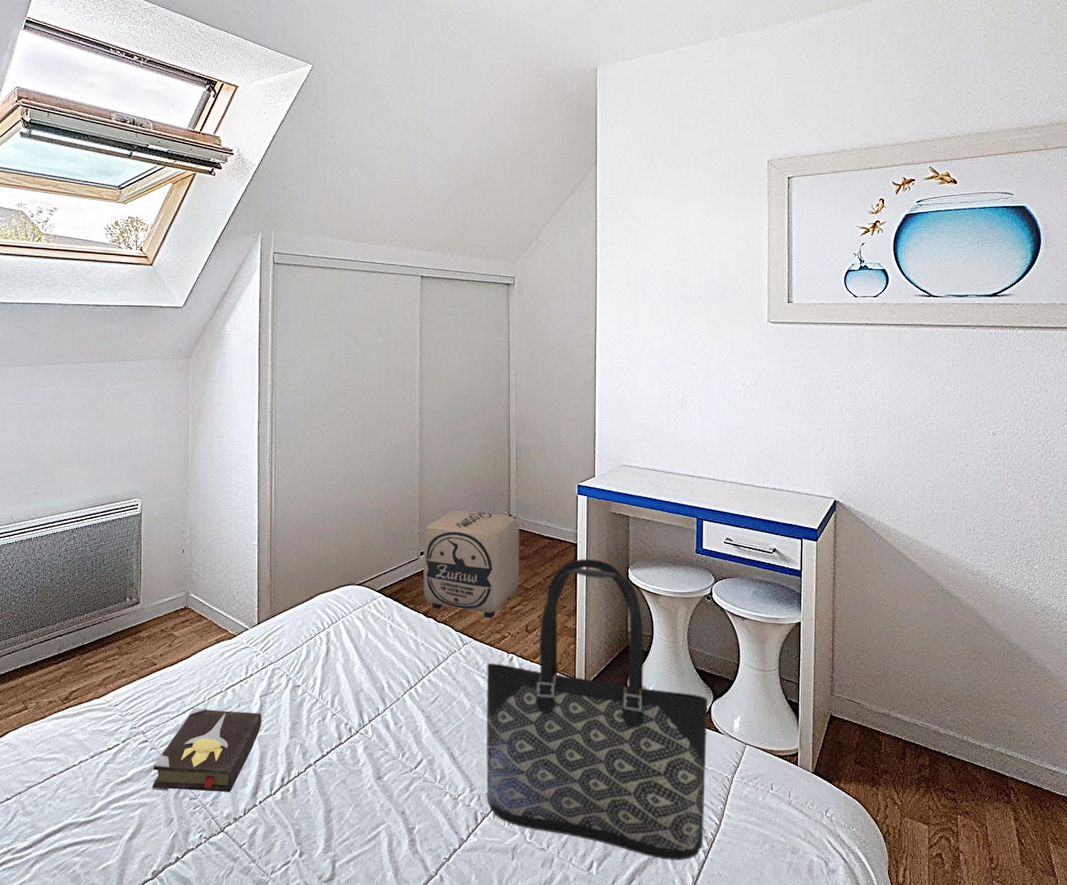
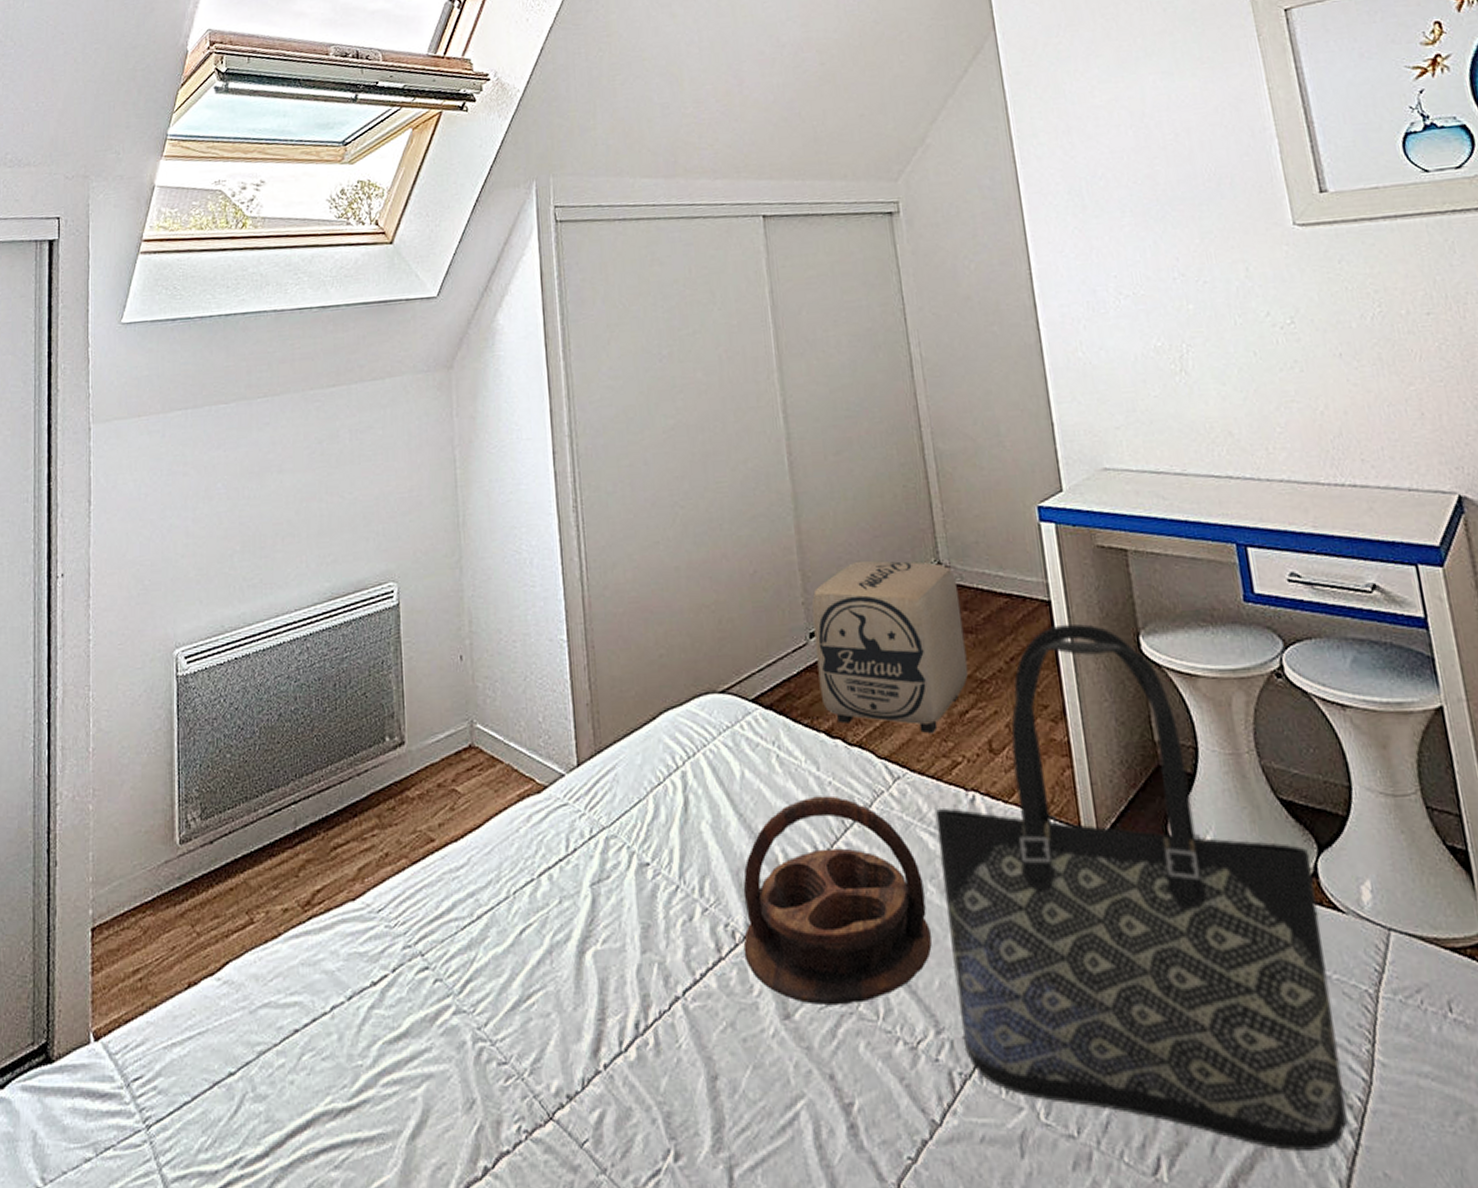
hardback book: present [152,707,262,792] -> none [440,908,597,1052]
serving tray: none [356,651,474,773] -> present [743,795,932,1006]

